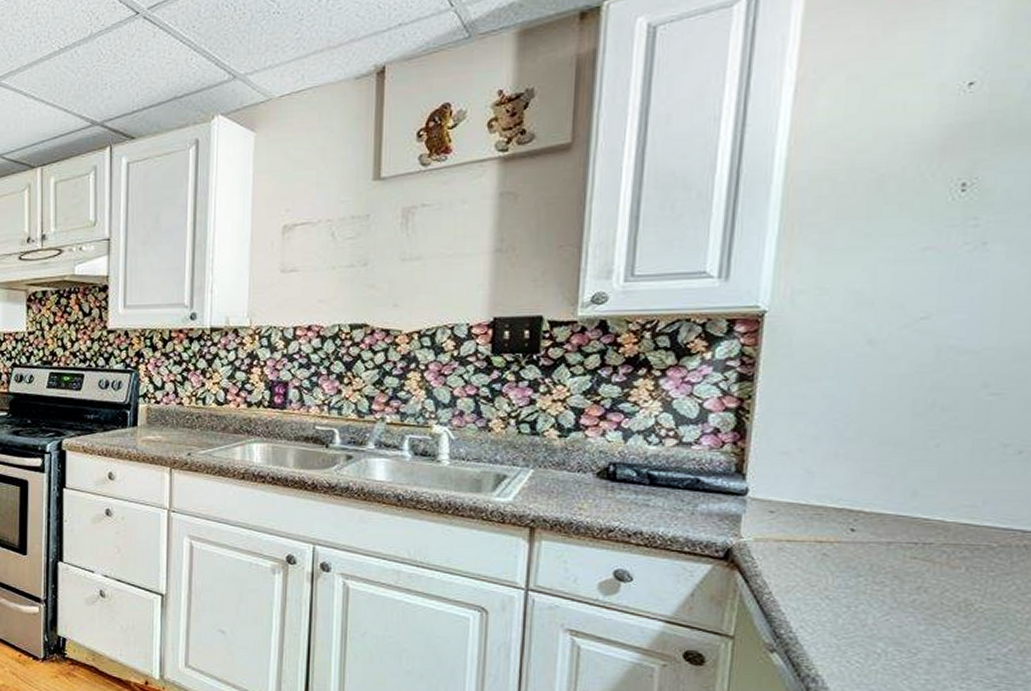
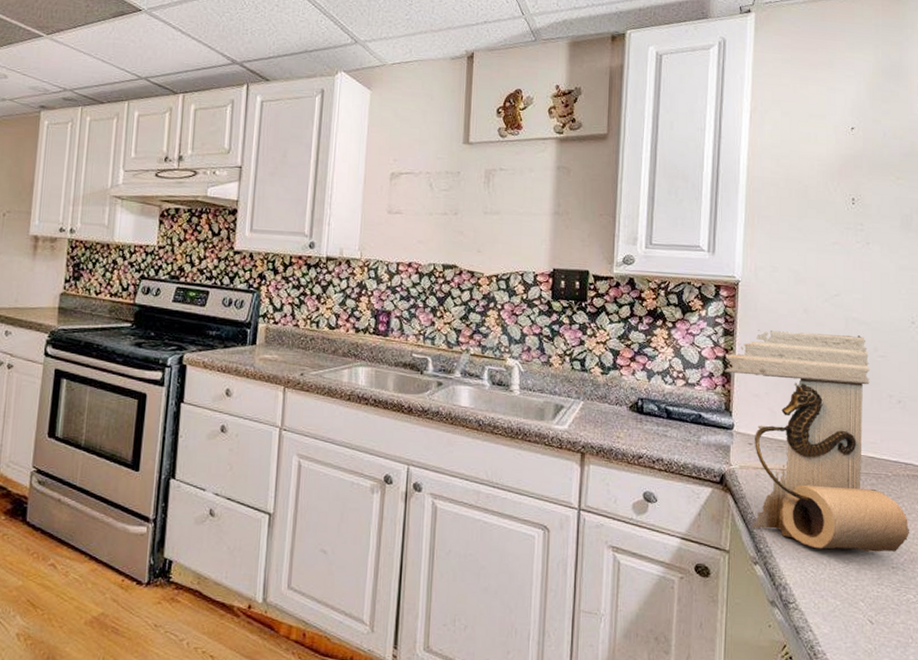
paper towel holder: none [736,369,1021,641] -> present [724,330,909,552]

